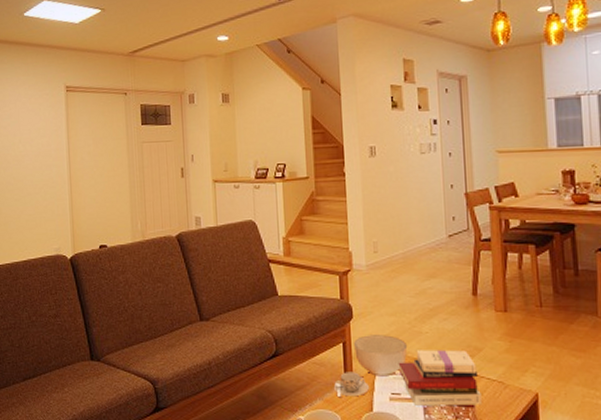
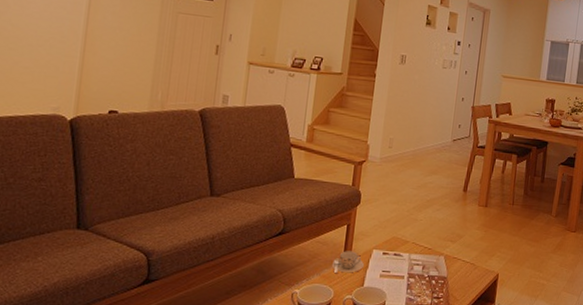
bowl: present [353,335,408,377] -> none [356,219,404,256]
books: present [398,350,482,408] -> none [392,234,457,285]

